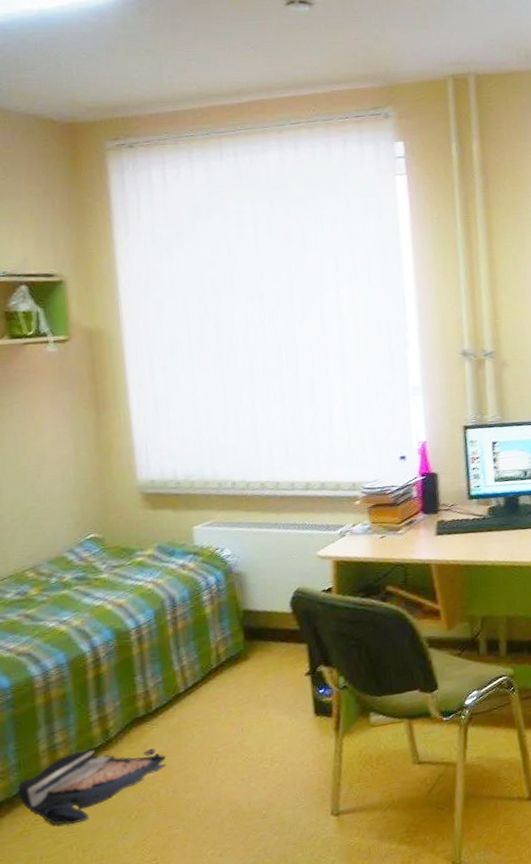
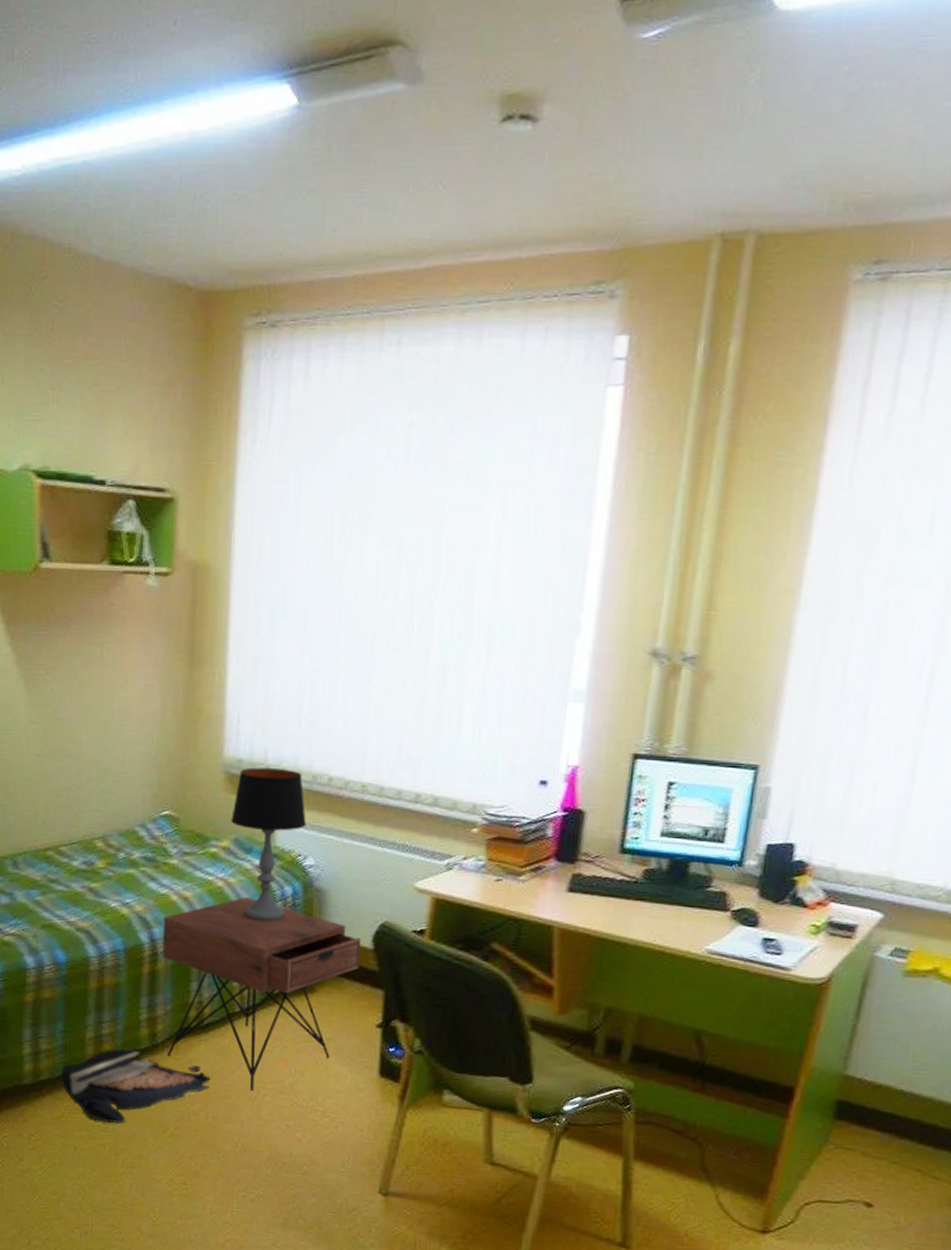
nightstand: none [101,592,283,758] -> present [163,896,361,1091]
table lamp: none [152,481,219,611] -> present [231,767,306,922]

